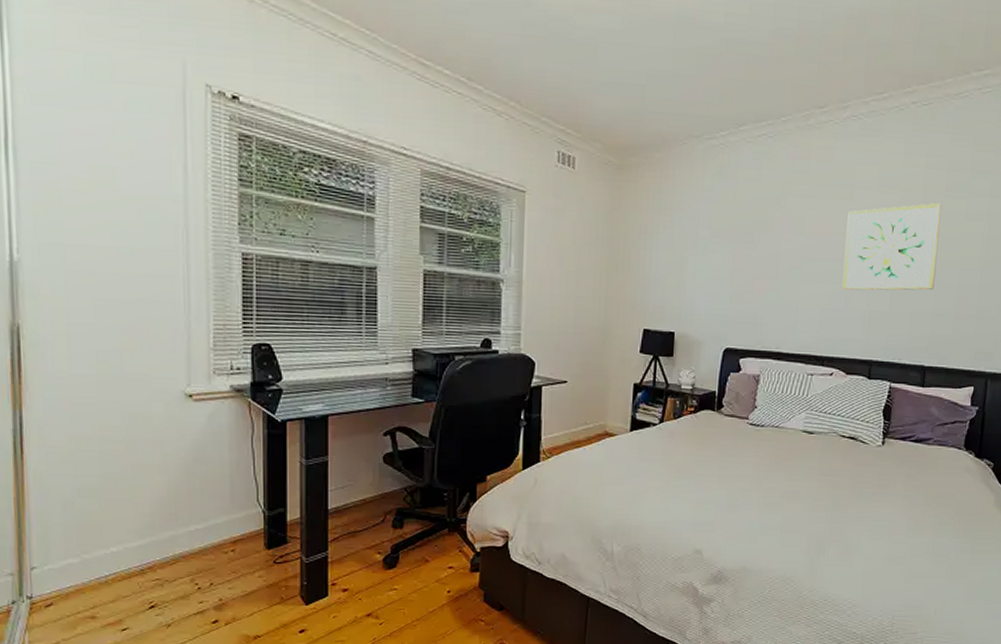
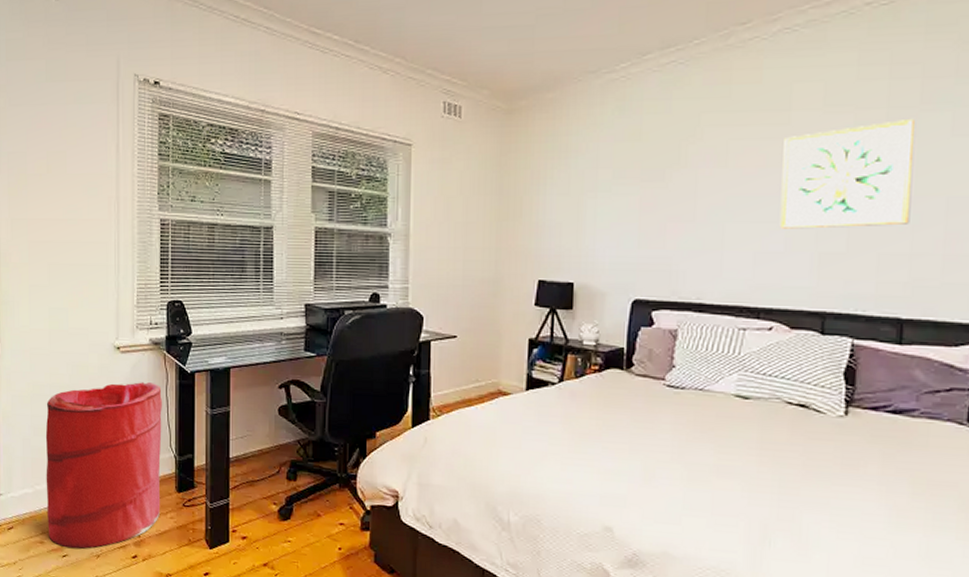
laundry hamper: none [94,433,247,621] -> present [45,382,162,549]

